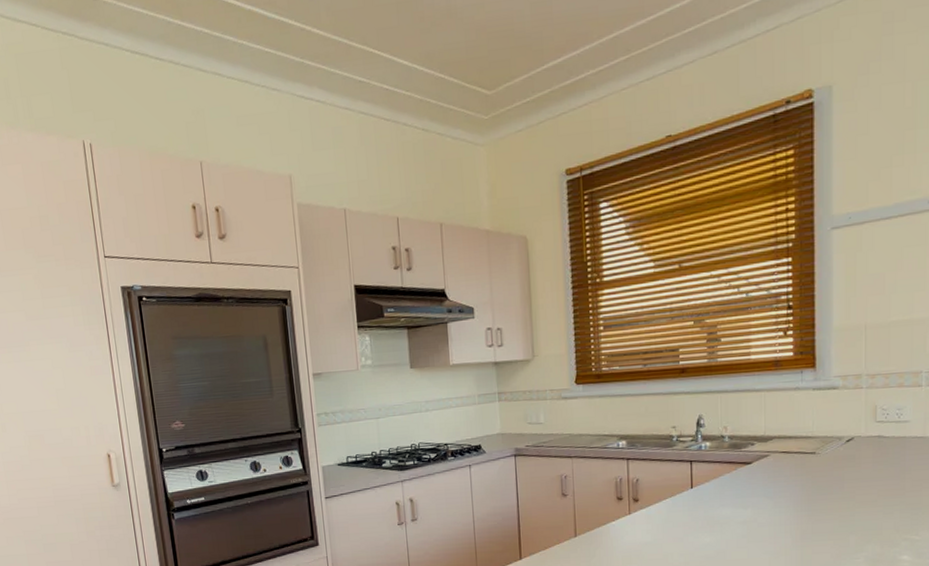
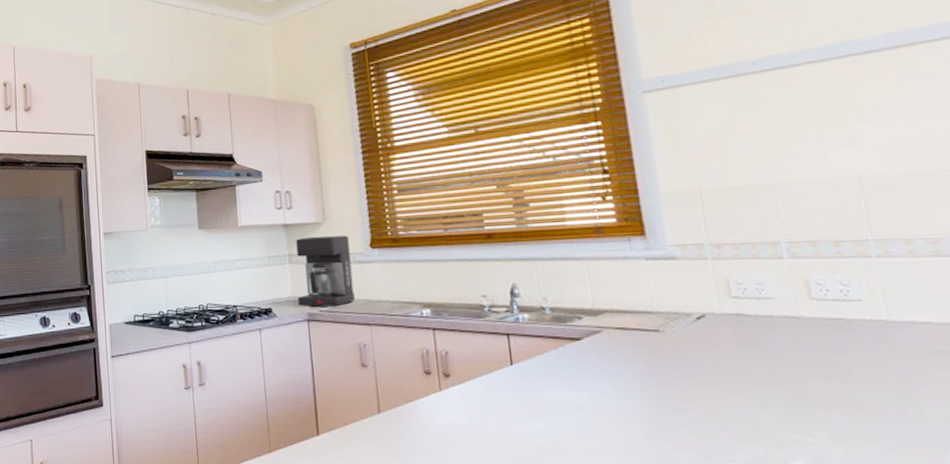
coffee maker: none [505,372,559,442] -> present [296,235,355,307]

